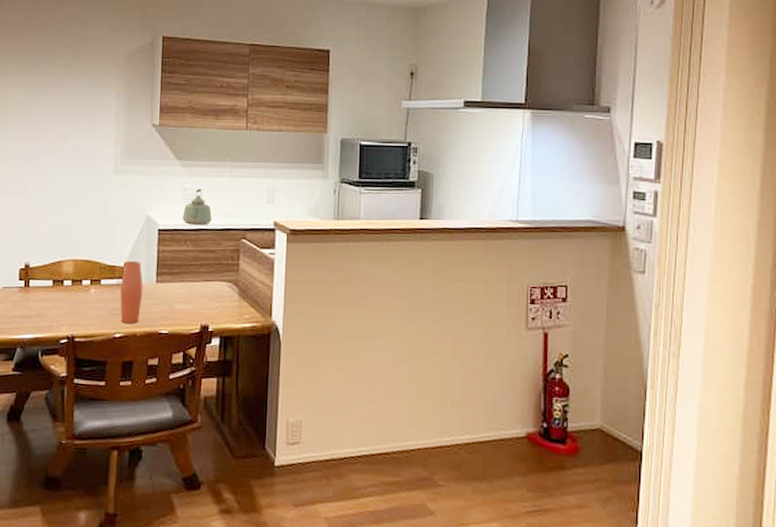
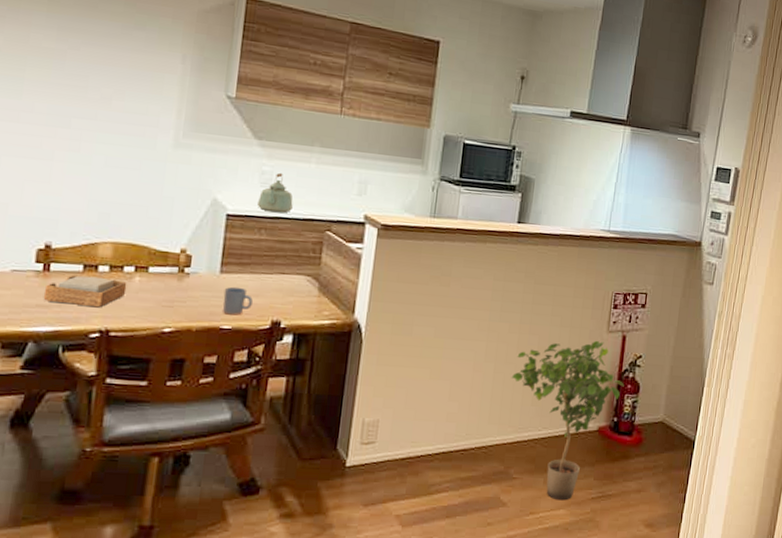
napkin holder: none [25,289,85,317] -> present [43,275,127,308]
vase: present [120,260,143,324] -> none [172,247,204,317]
mug: none [160,294,185,321] -> present [223,286,254,315]
potted plant: none [427,338,551,513] -> present [511,340,624,501]

